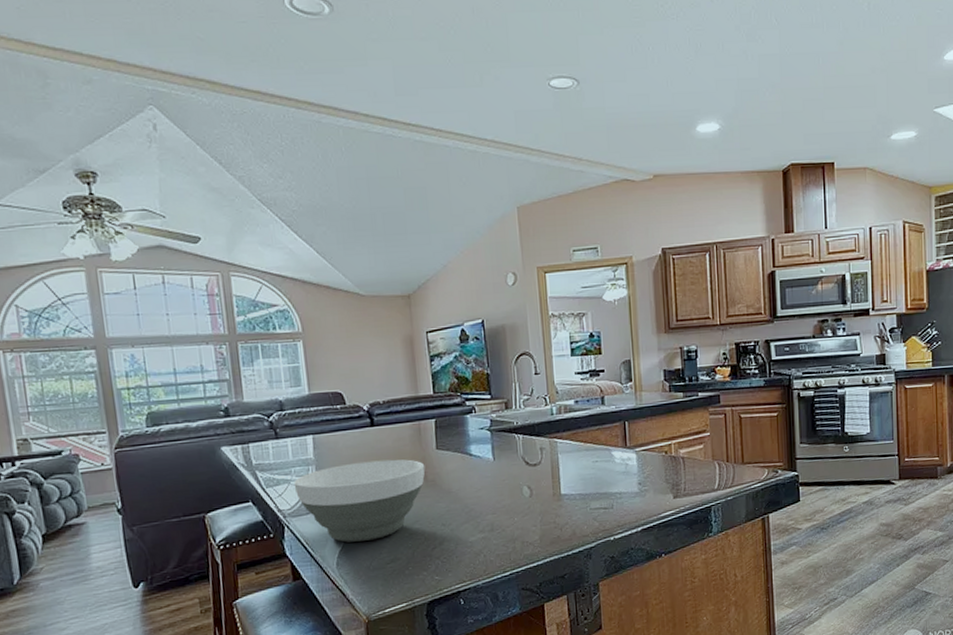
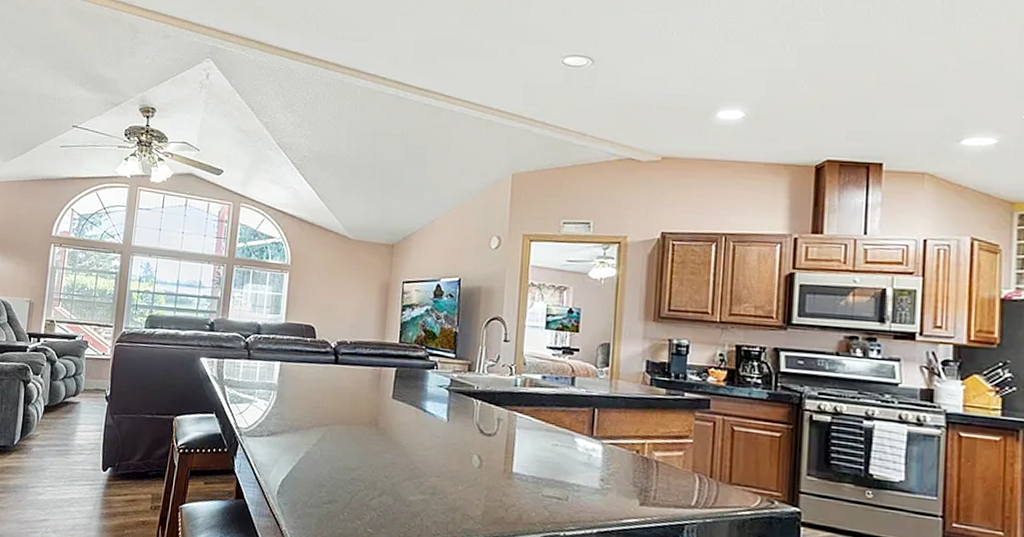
bowl: present [293,459,426,543] -> none [254,395,379,476]

